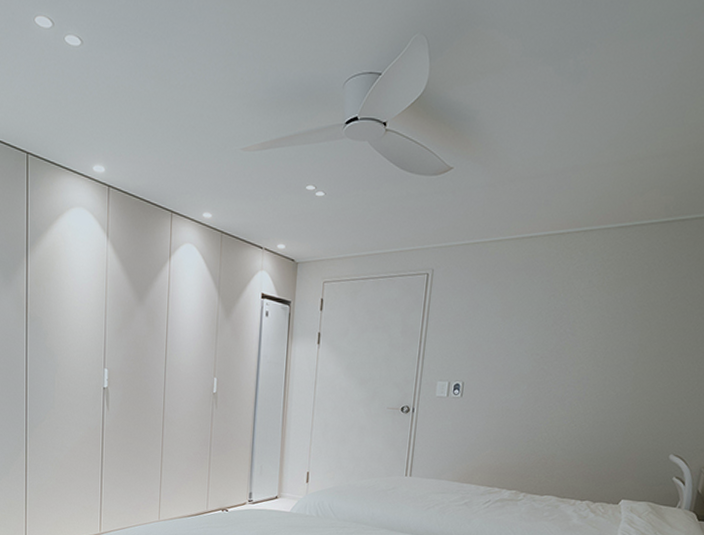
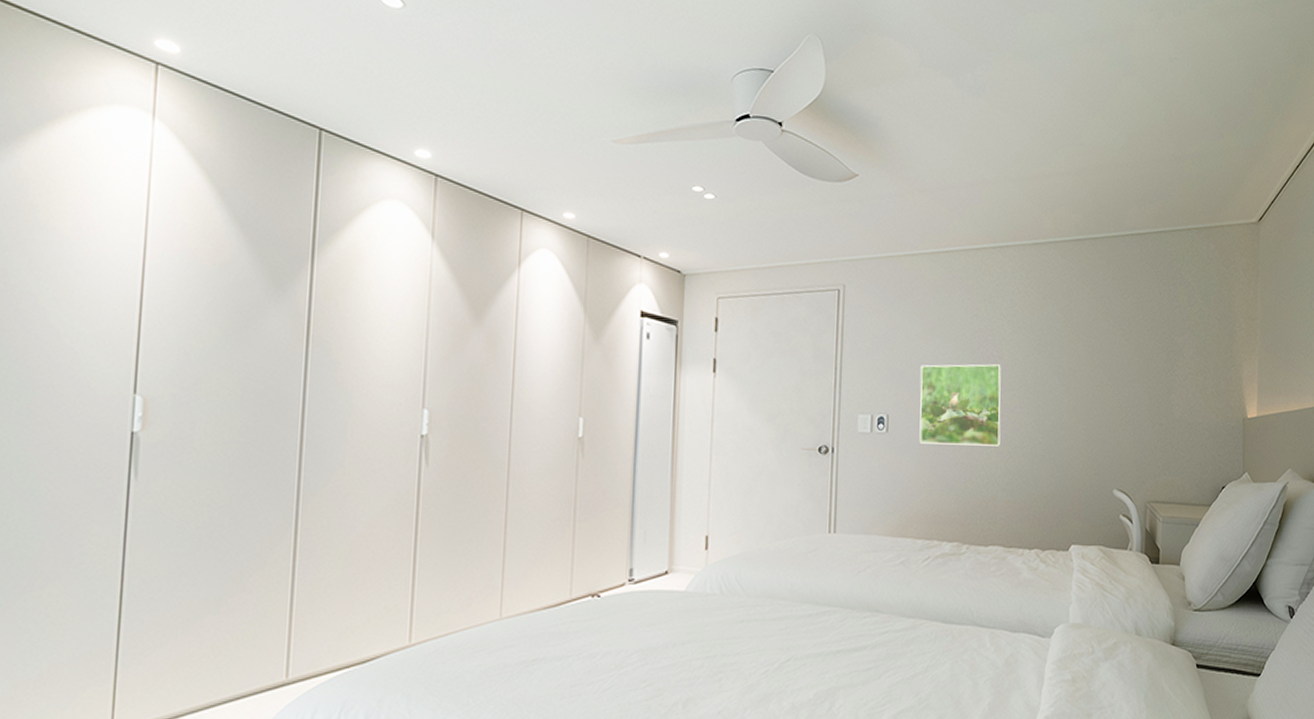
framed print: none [489,339,573,412] -> present [919,364,1002,446]

